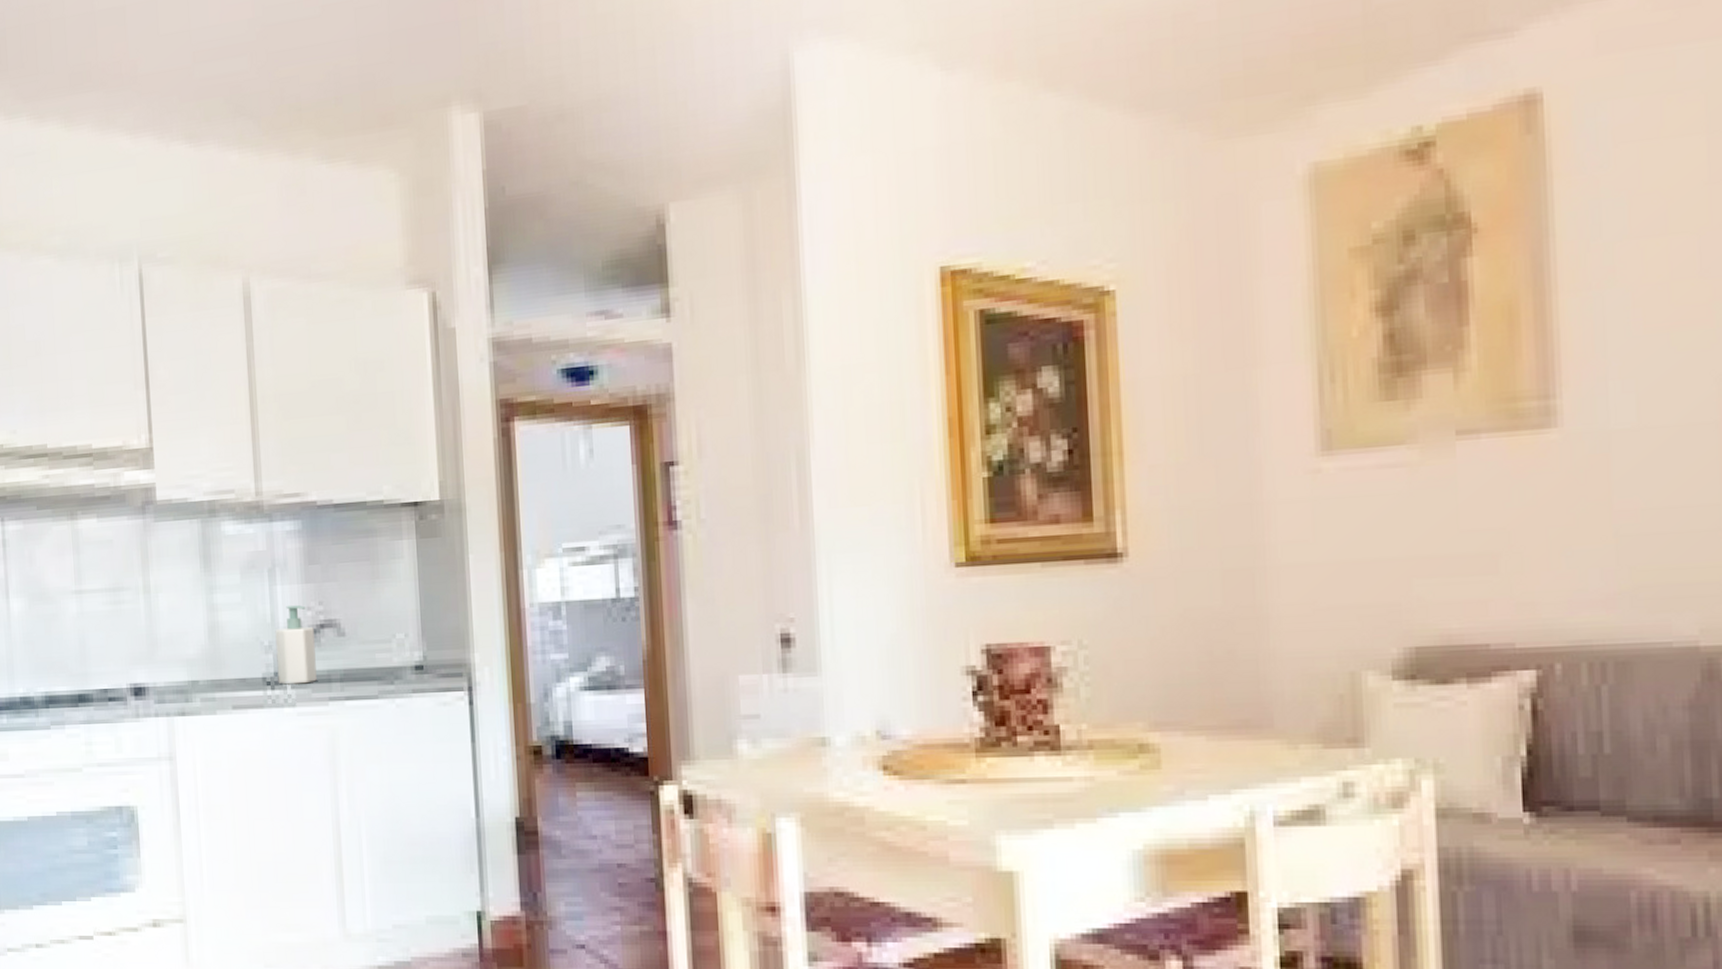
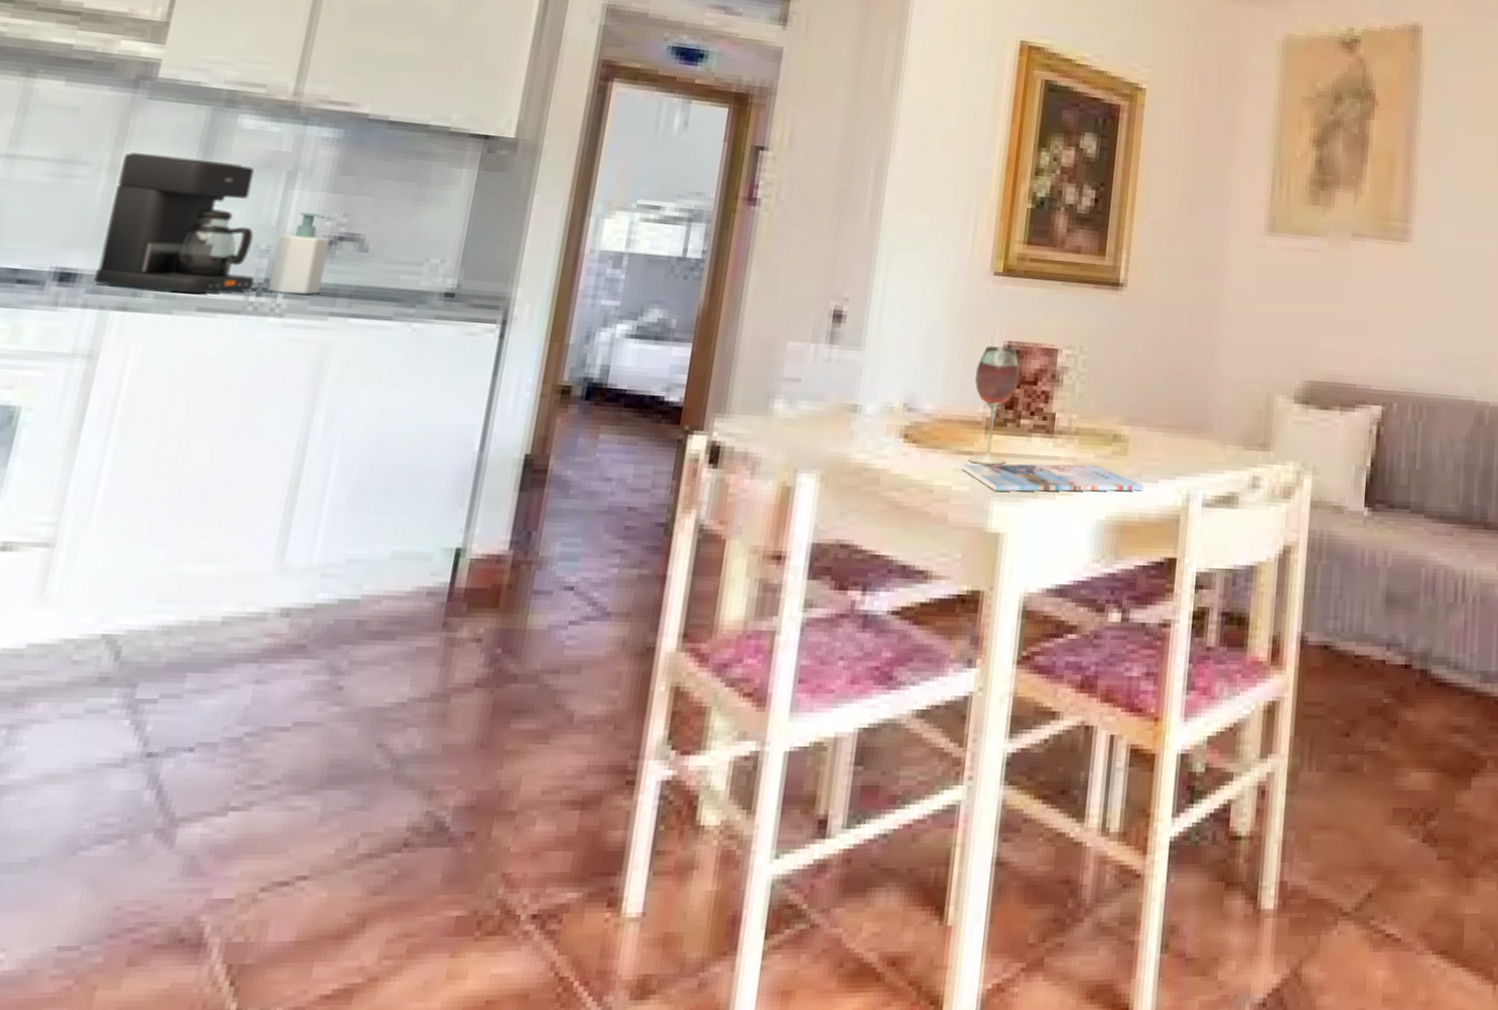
coffee maker: none [151,569,267,694] -> present [93,152,255,294]
wineglass: none [952,652,1007,793] -> present [968,346,1020,465]
magazine: none [953,783,1189,823] -> present [960,463,1144,492]

